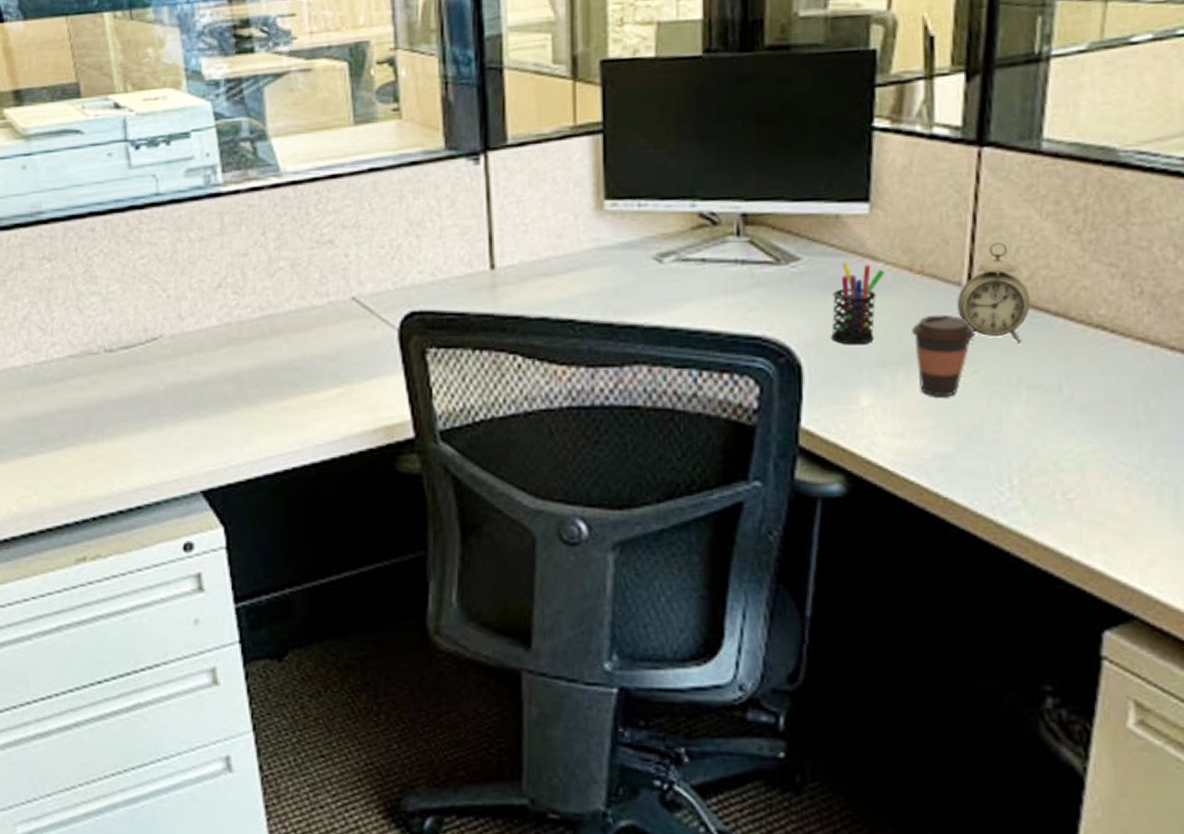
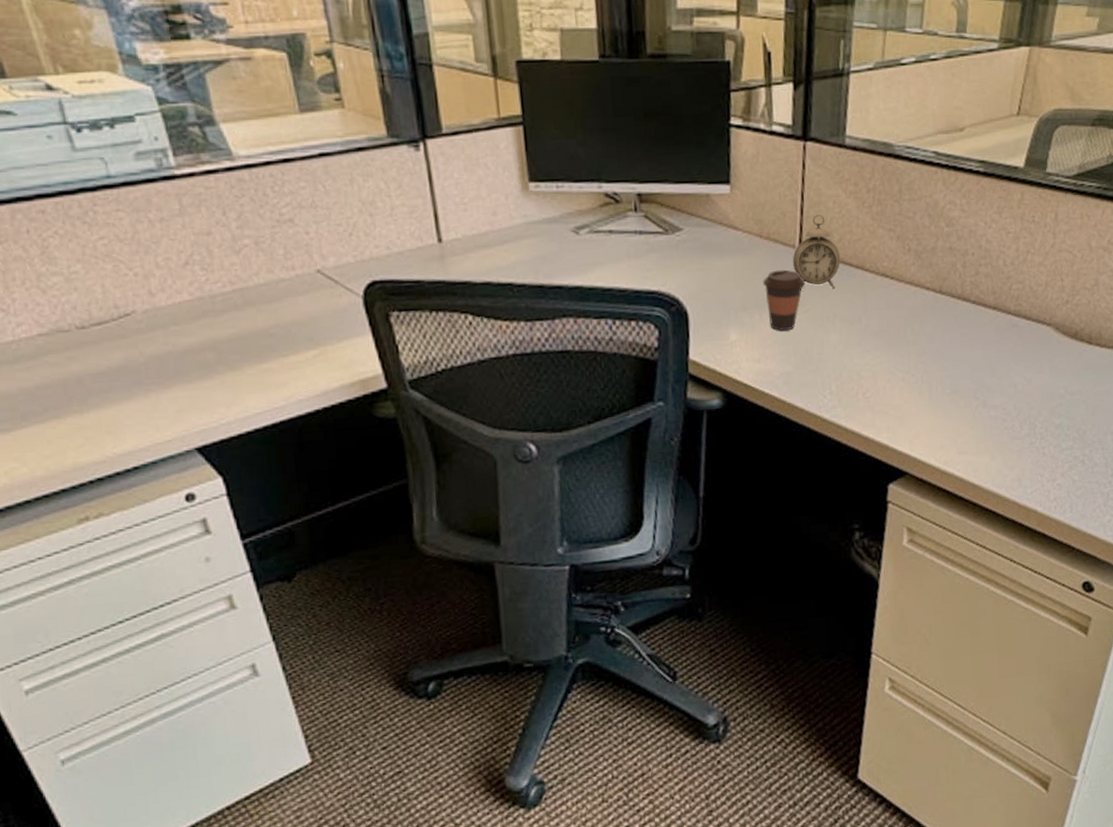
pen holder: present [831,262,885,345] -> none [707,232,743,295]

